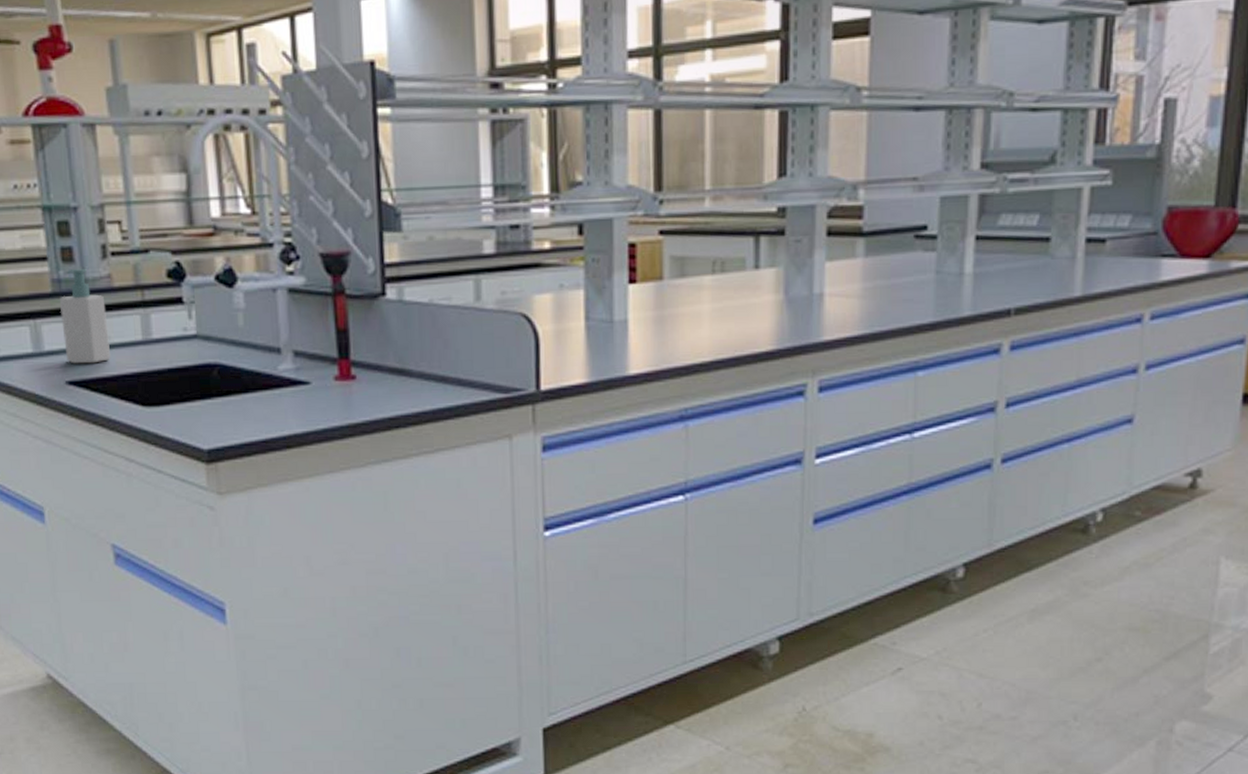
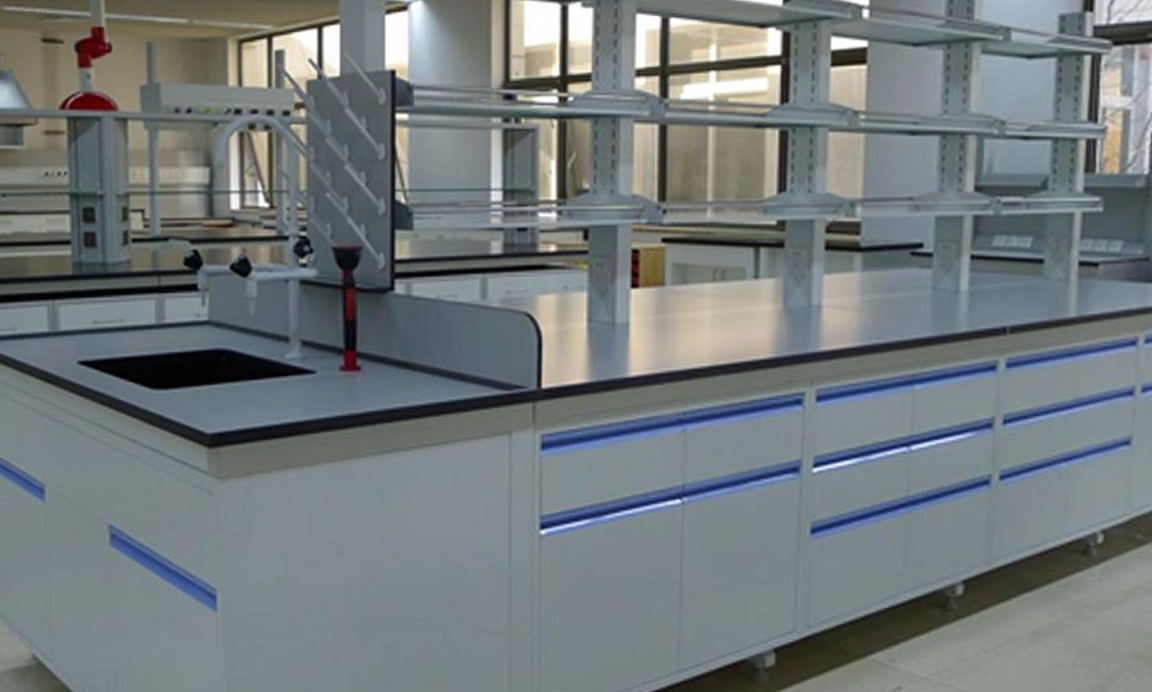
soap bottle: present [59,268,111,364] -> none [78,253,124,345]

